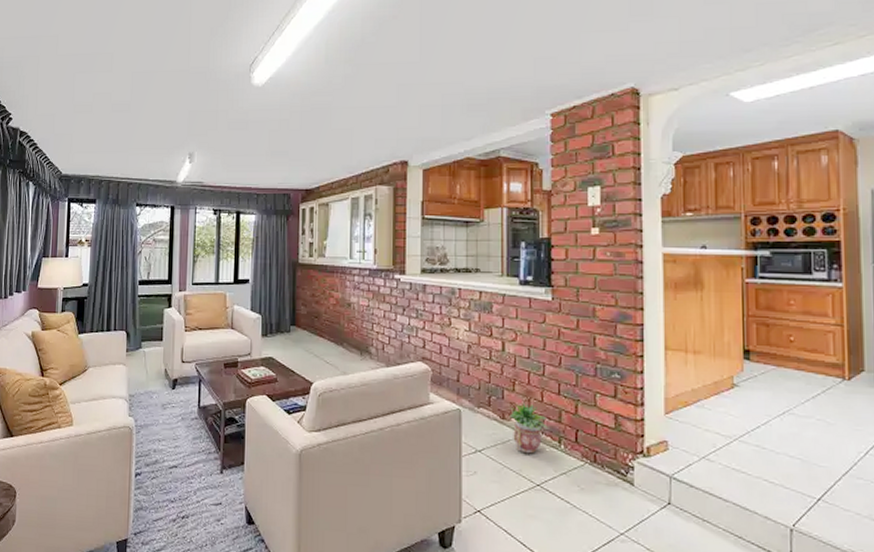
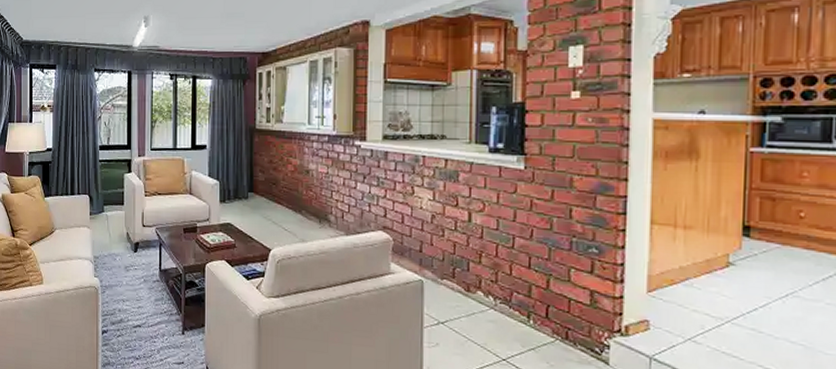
potted plant: present [508,403,548,454] -> none [474,275,516,328]

